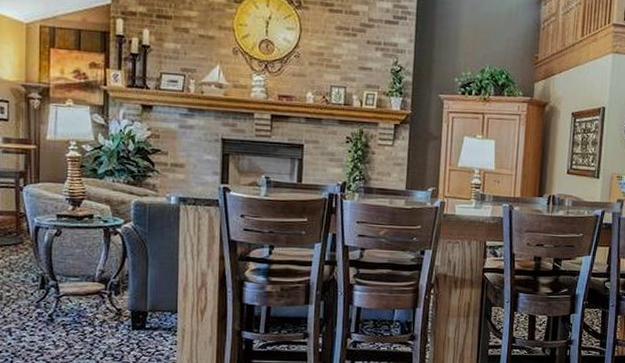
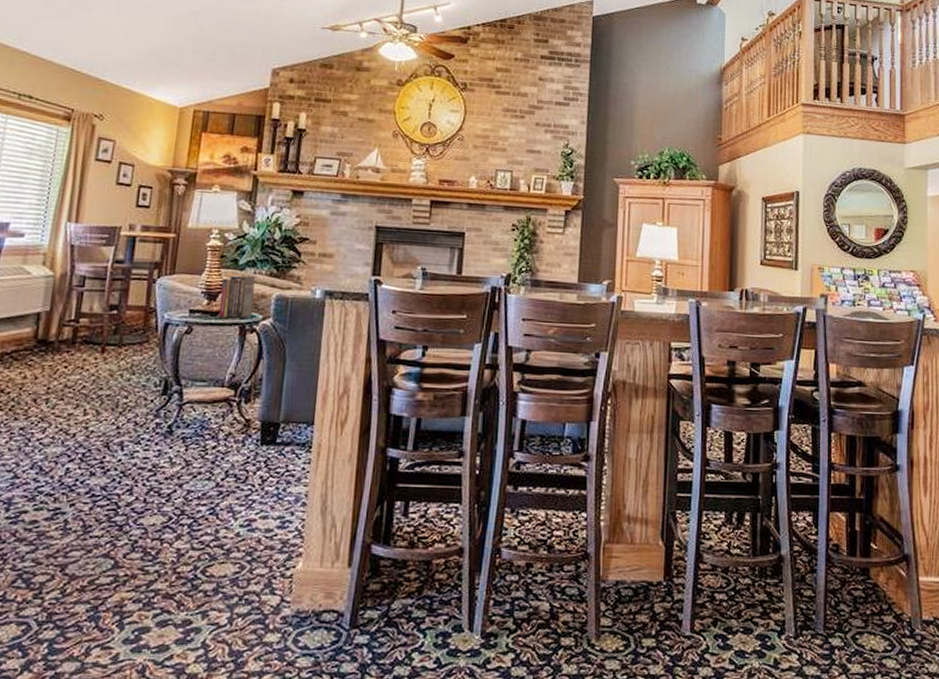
books: none [83,183,115,223] -> present [218,275,255,319]

